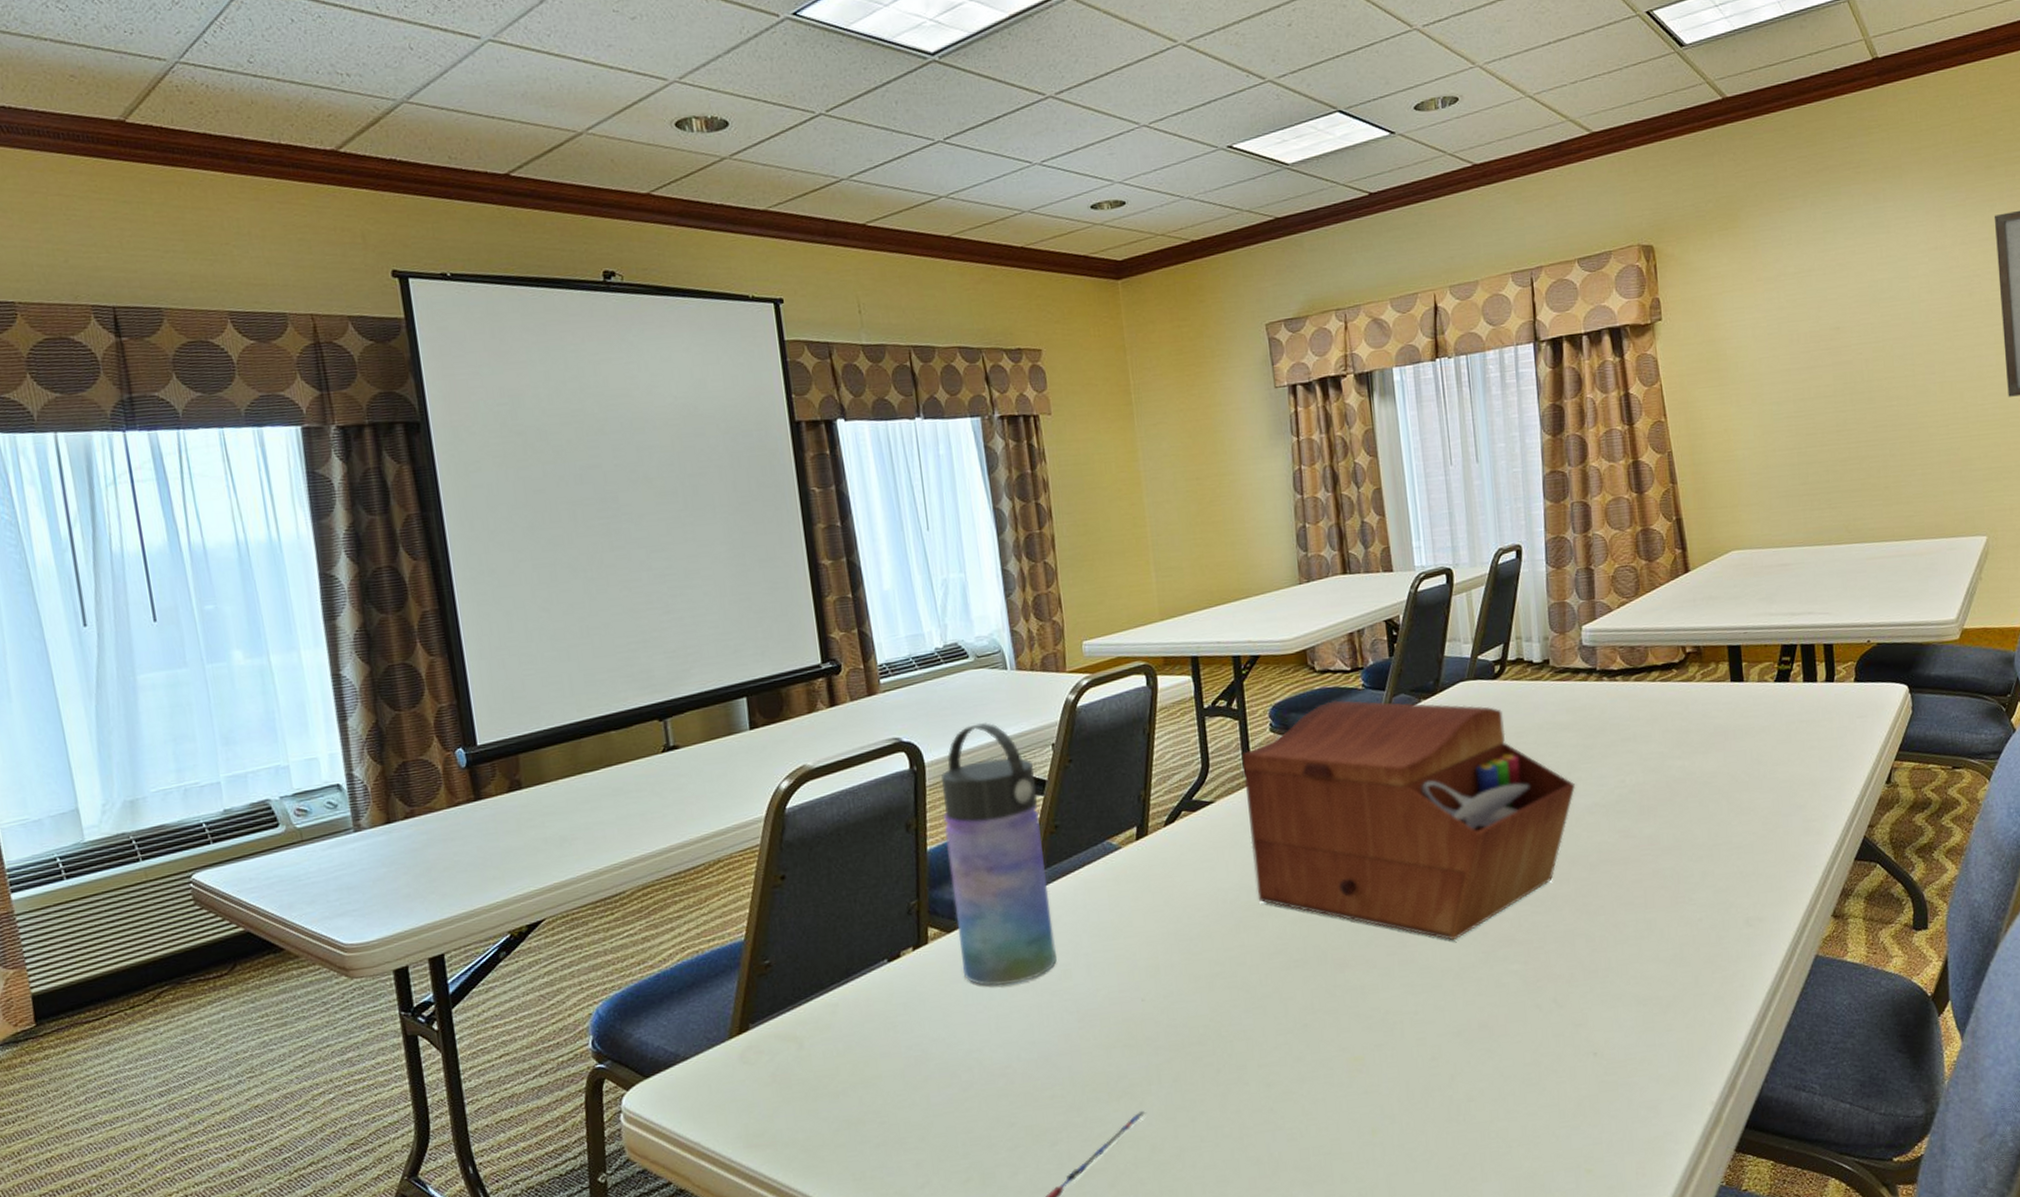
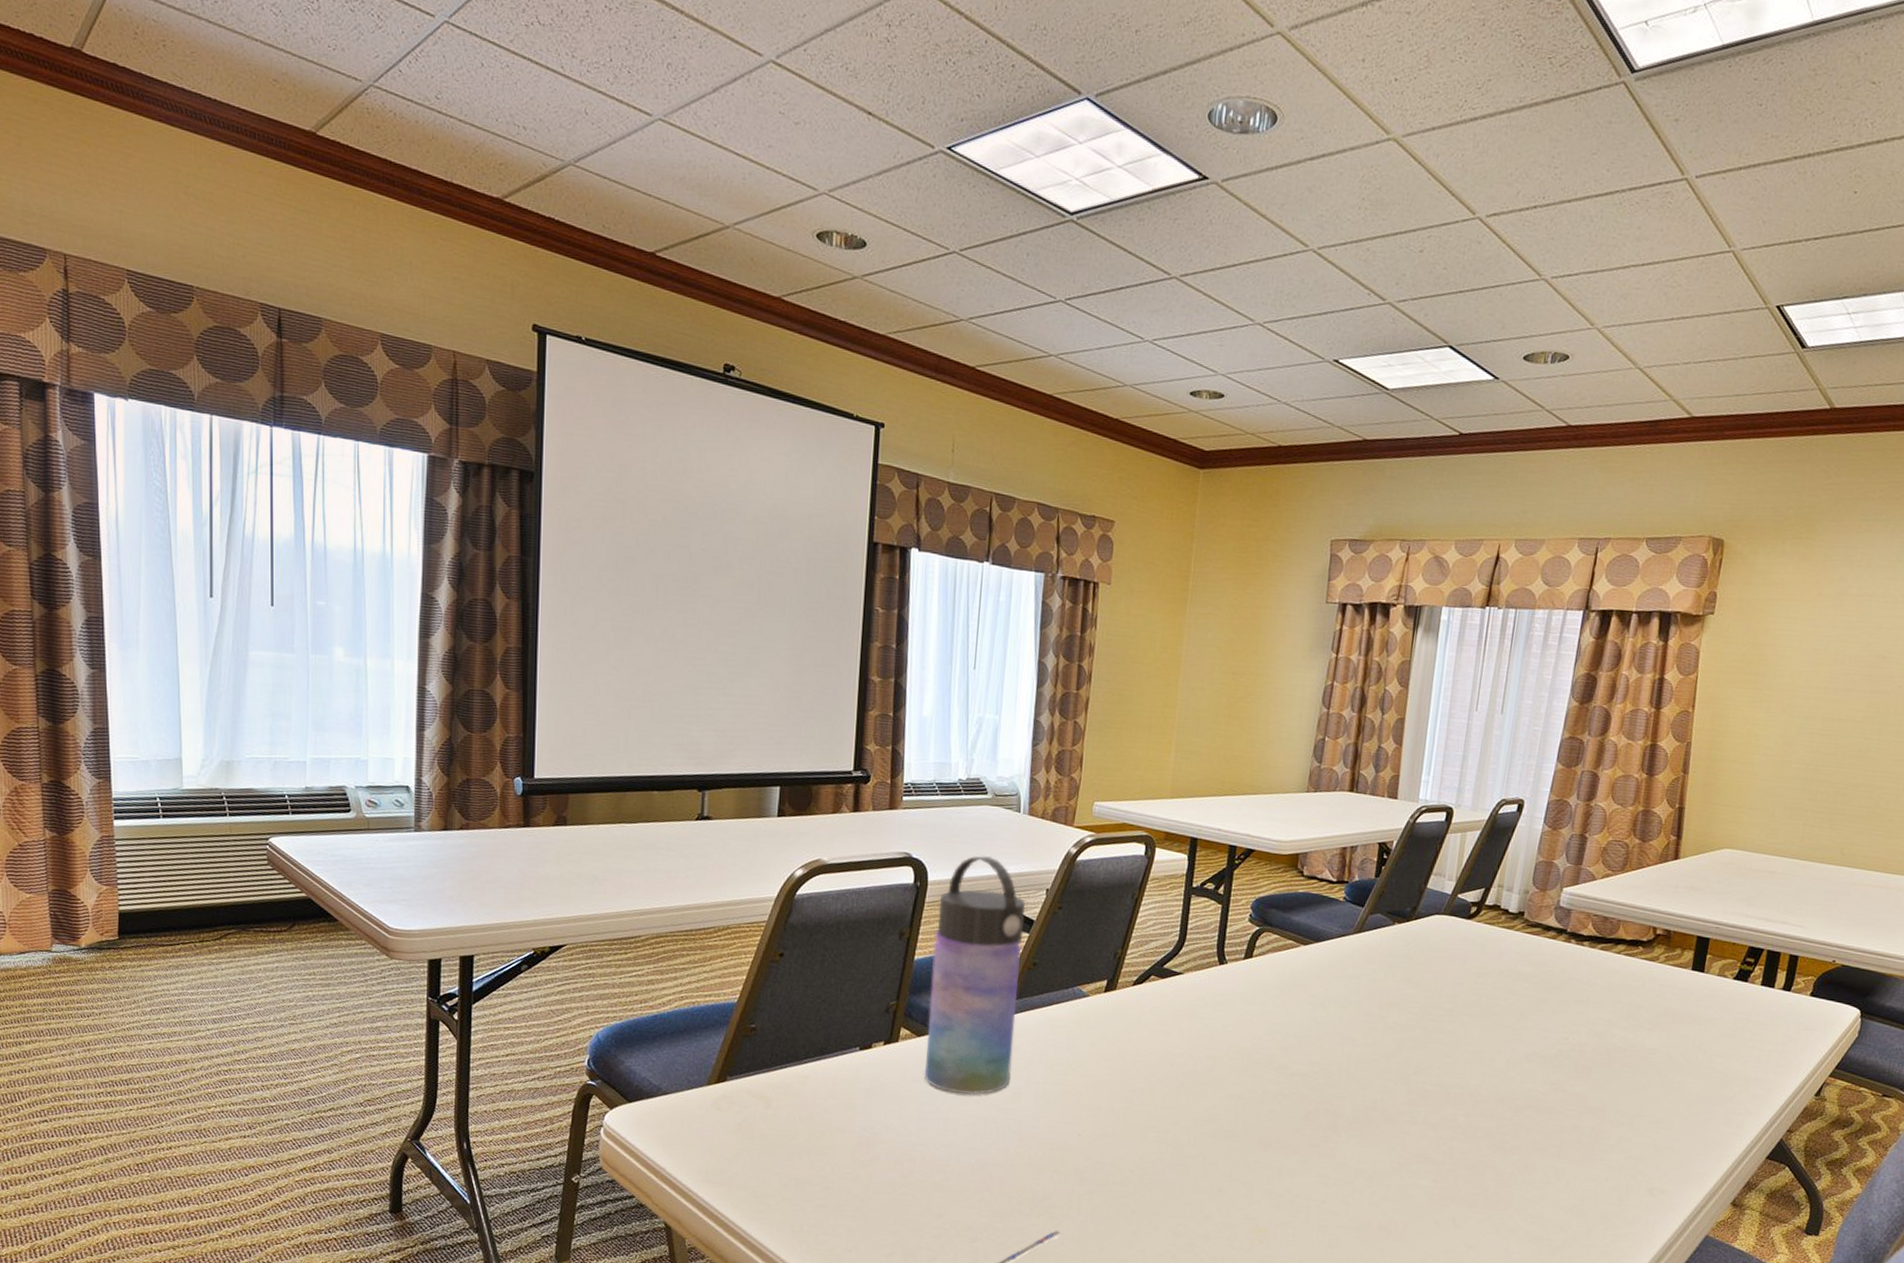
sewing box: present [1241,699,1575,941] -> none [1203,905,1520,1146]

